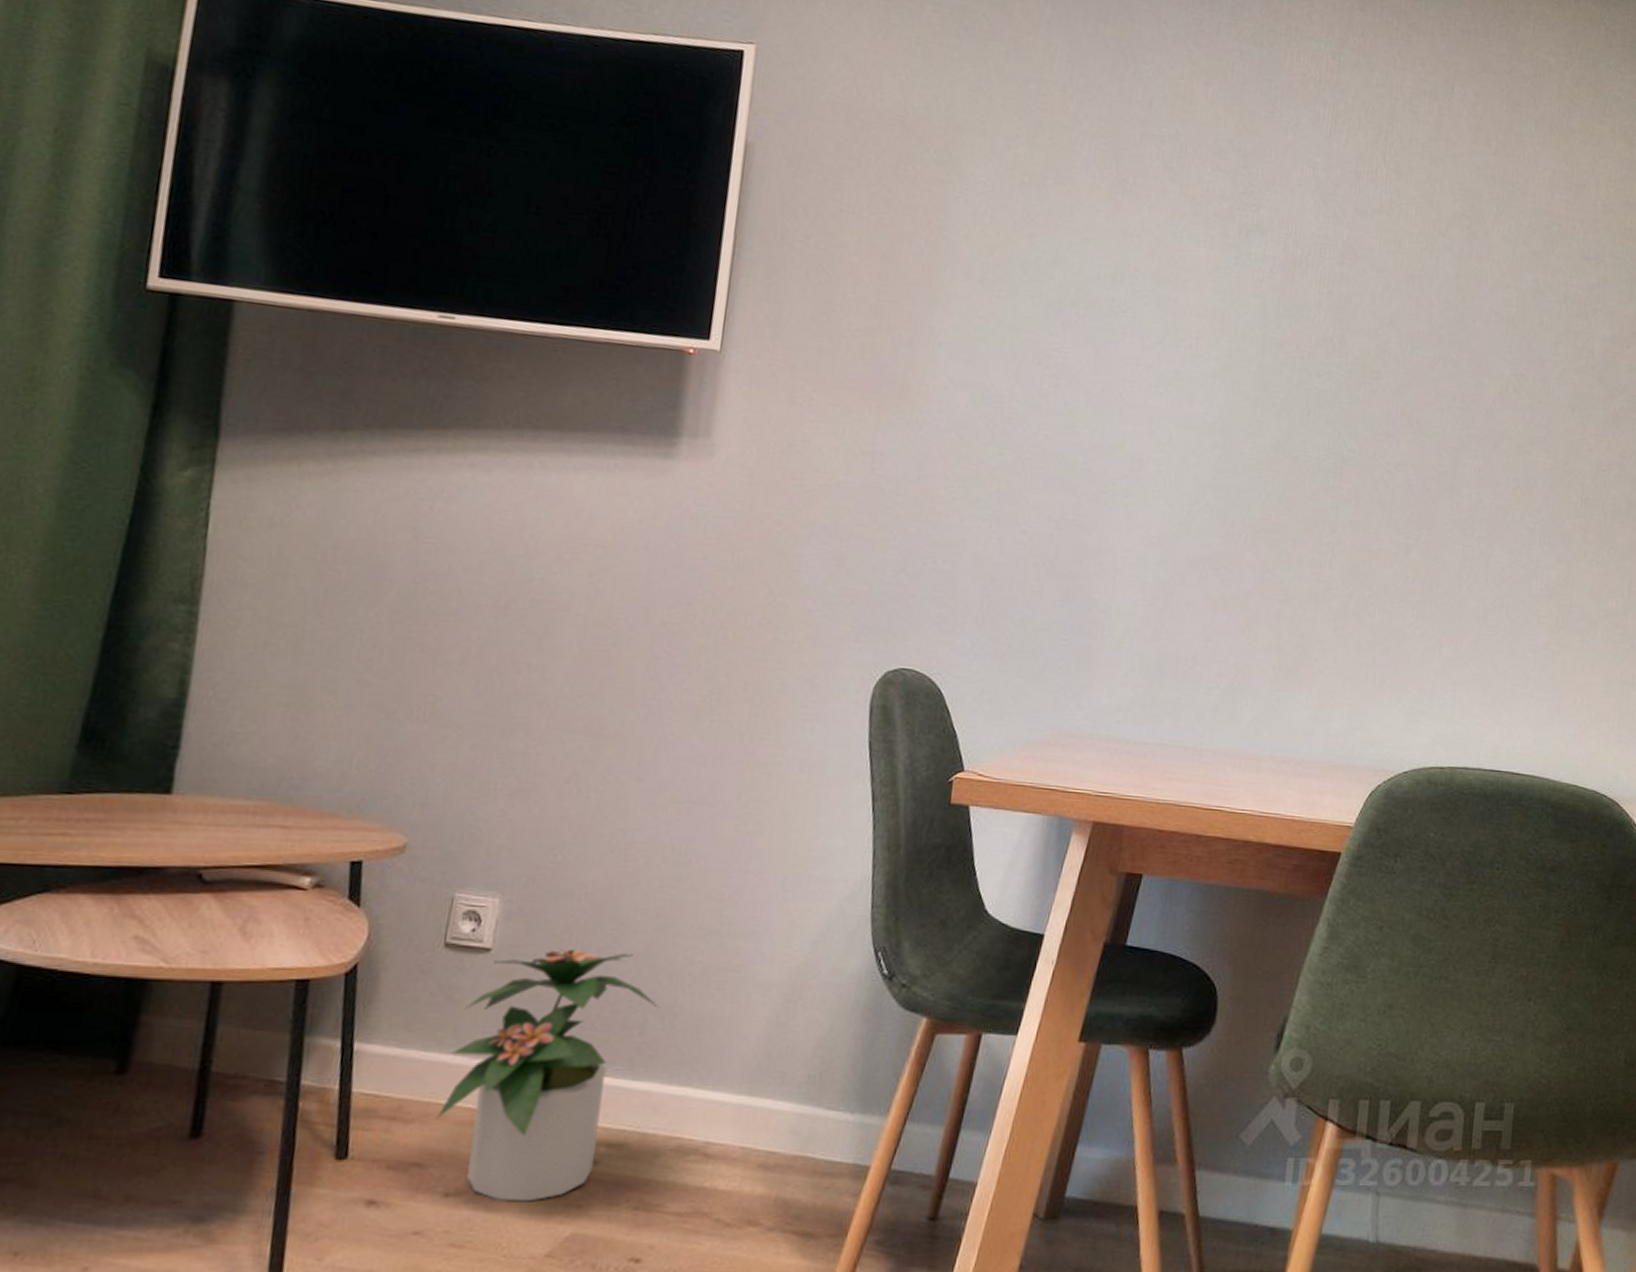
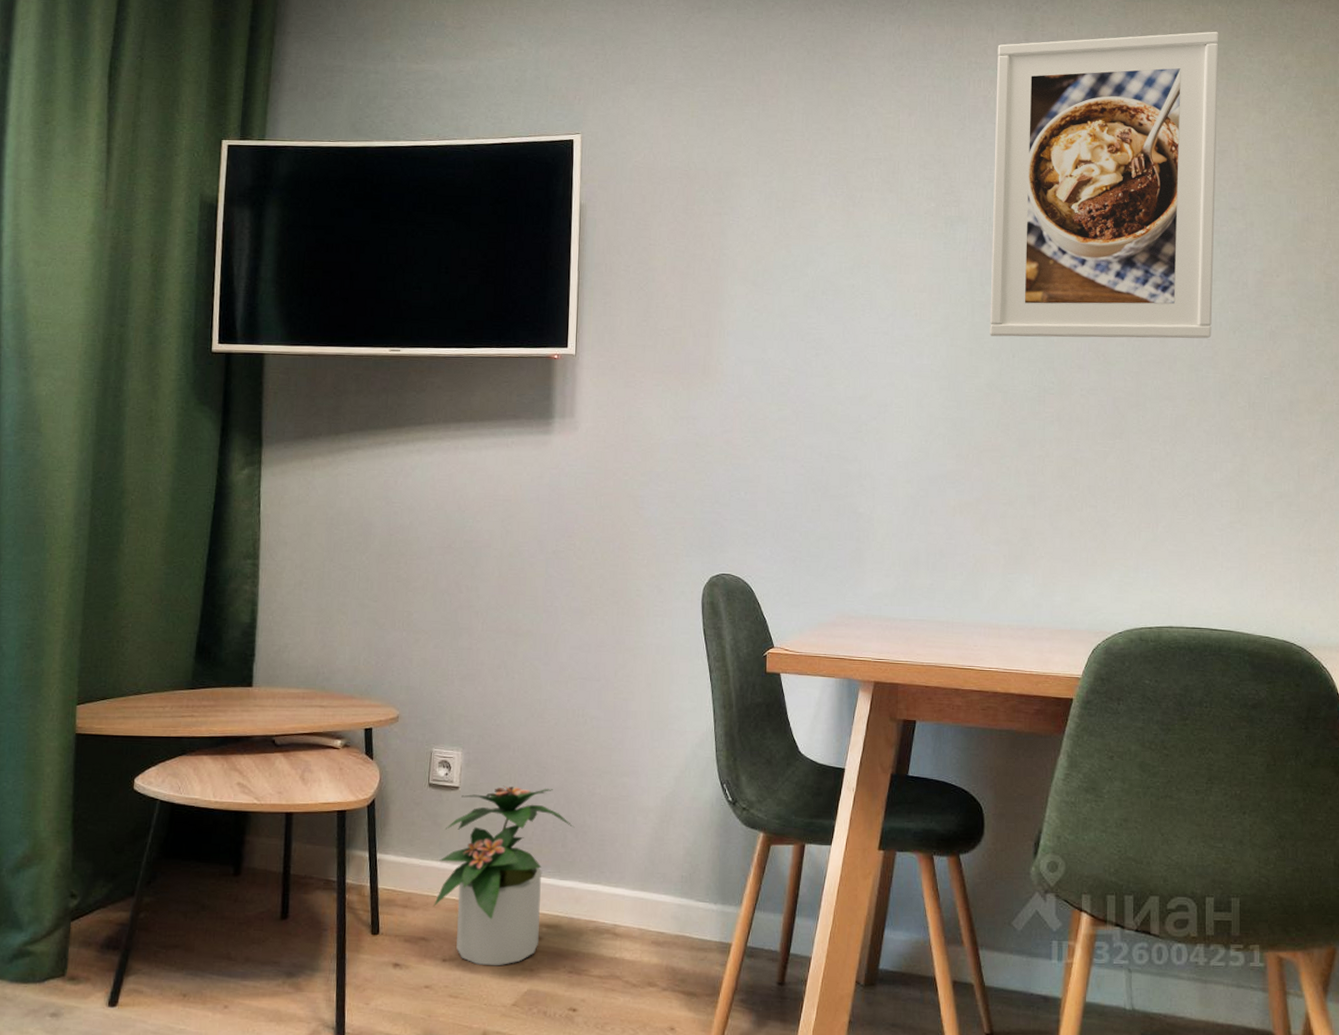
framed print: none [1281,10,1590,415] -> present [990,31,1219,339]

